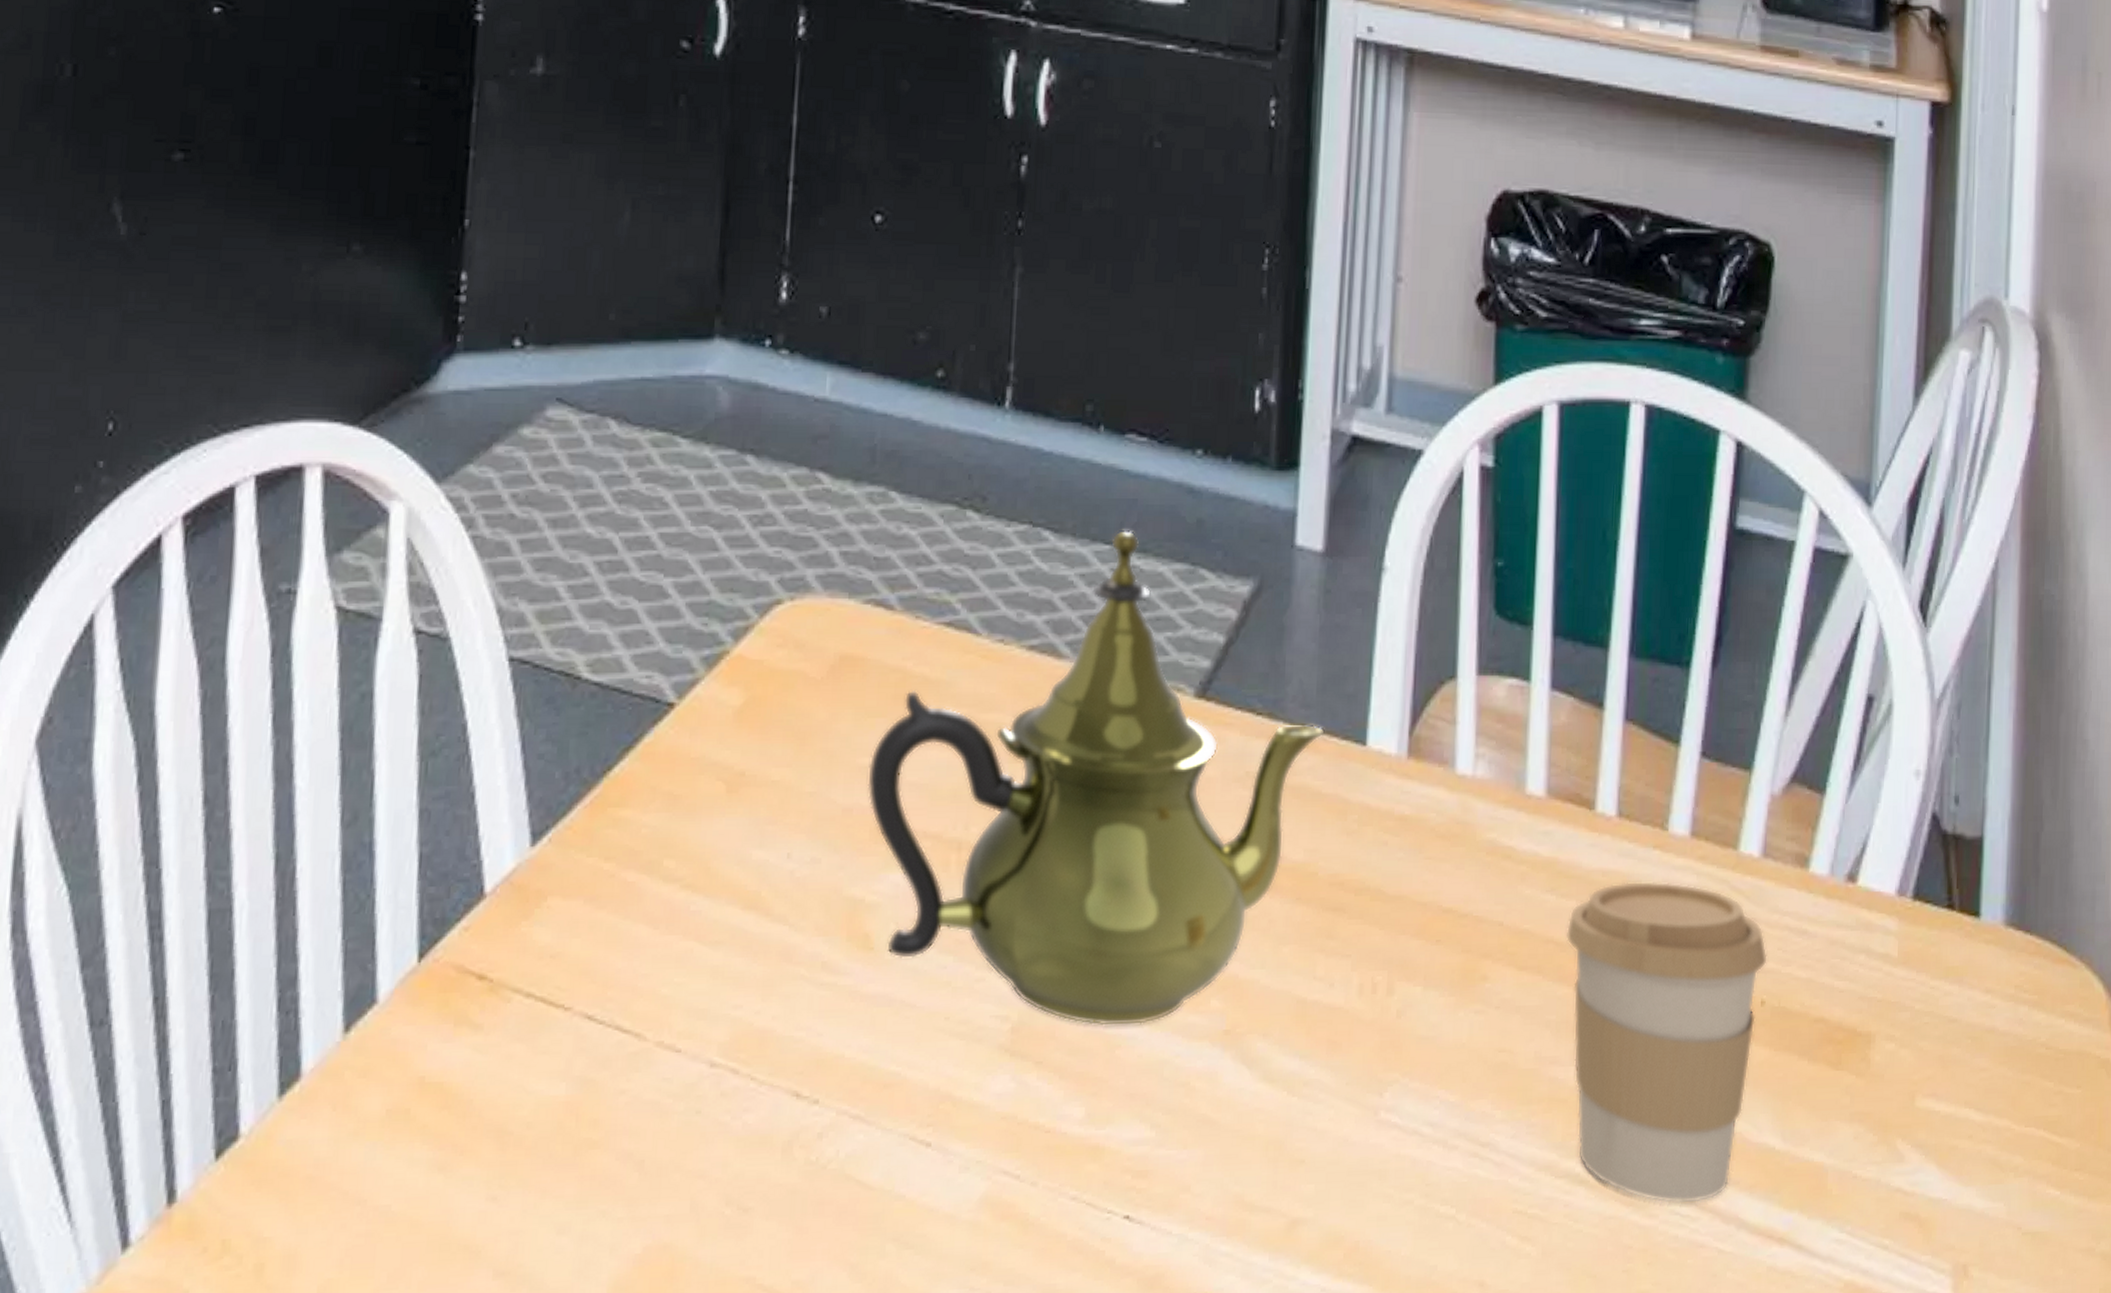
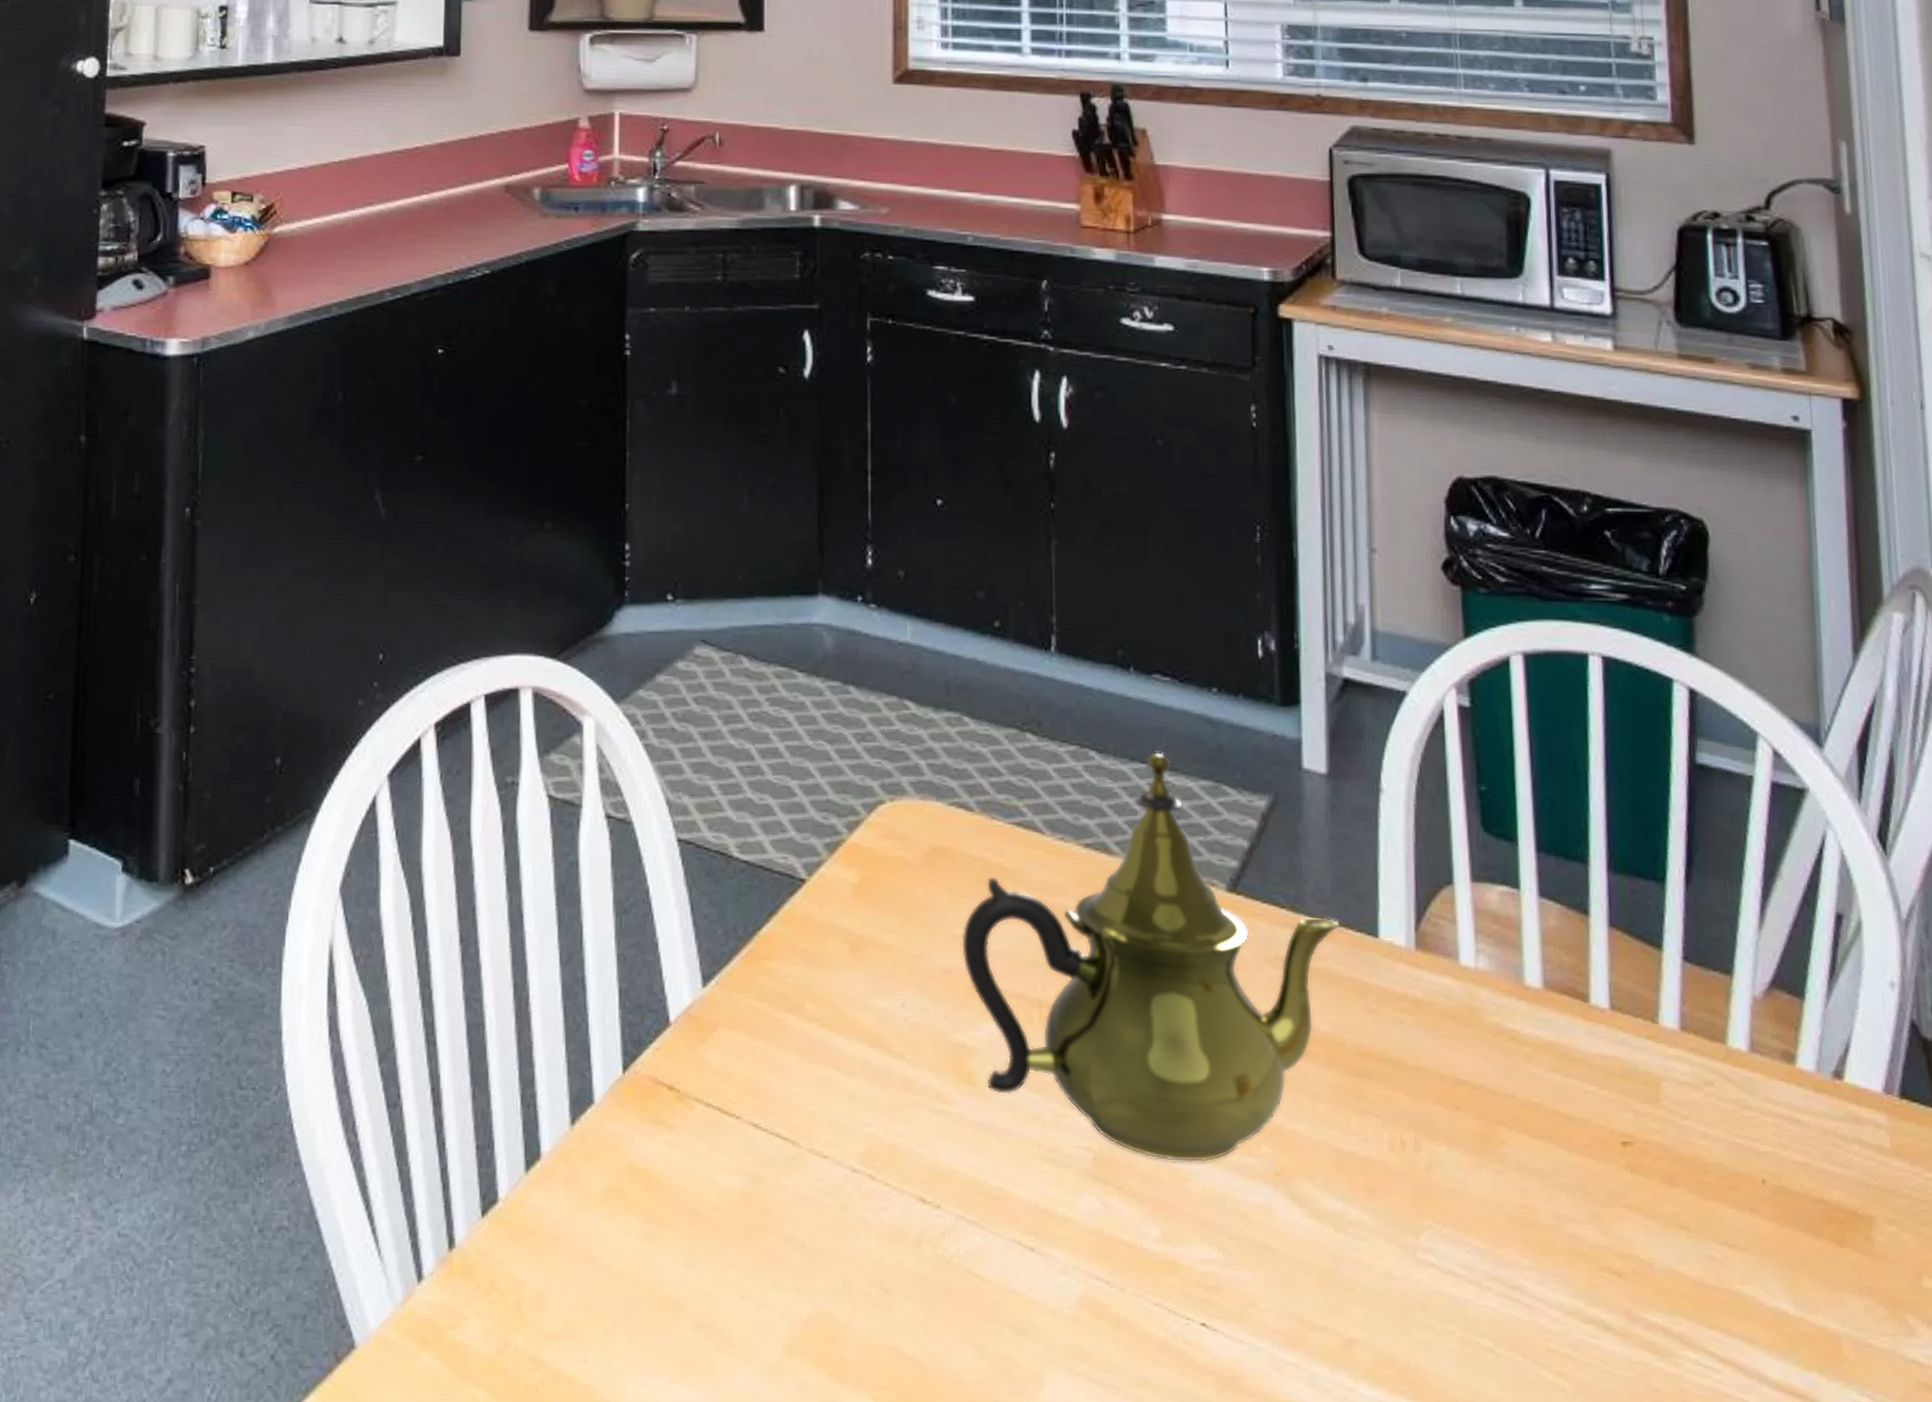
coffee cup: present [1565,881,1767,1204] -> none [1572,1067,1764,1356]

